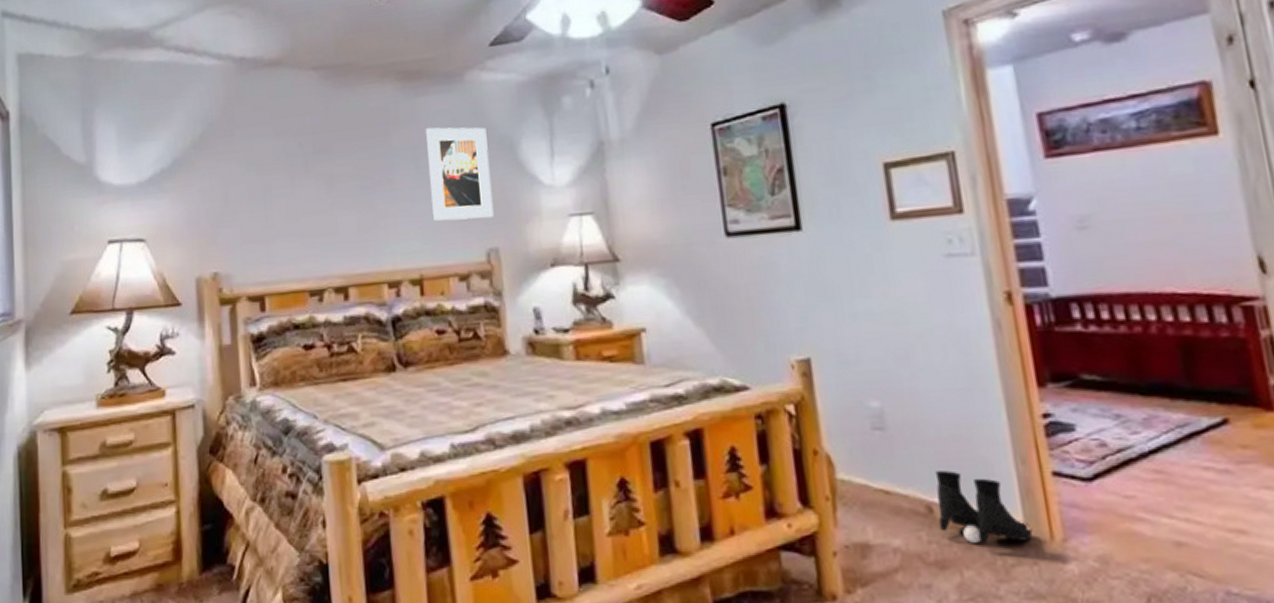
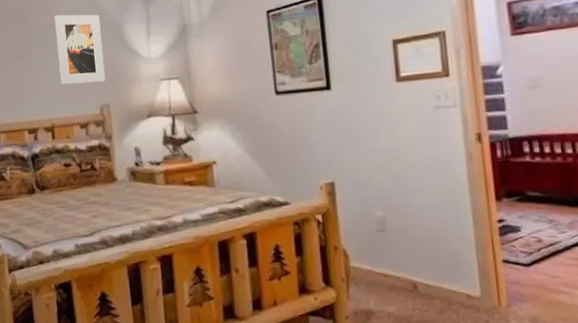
boots: present [935,470,1033,543] -> none [420,260,486,309]

